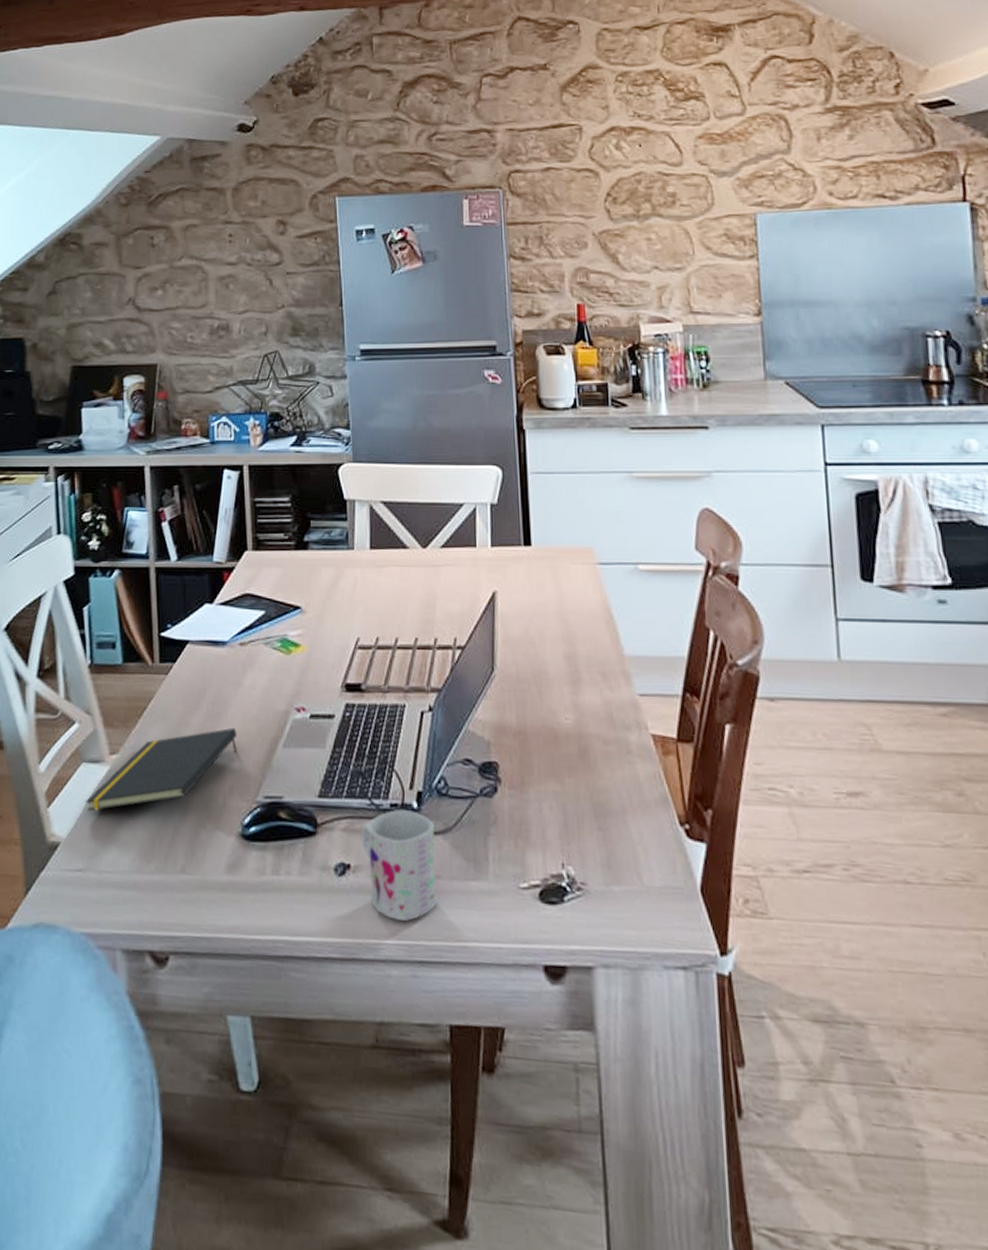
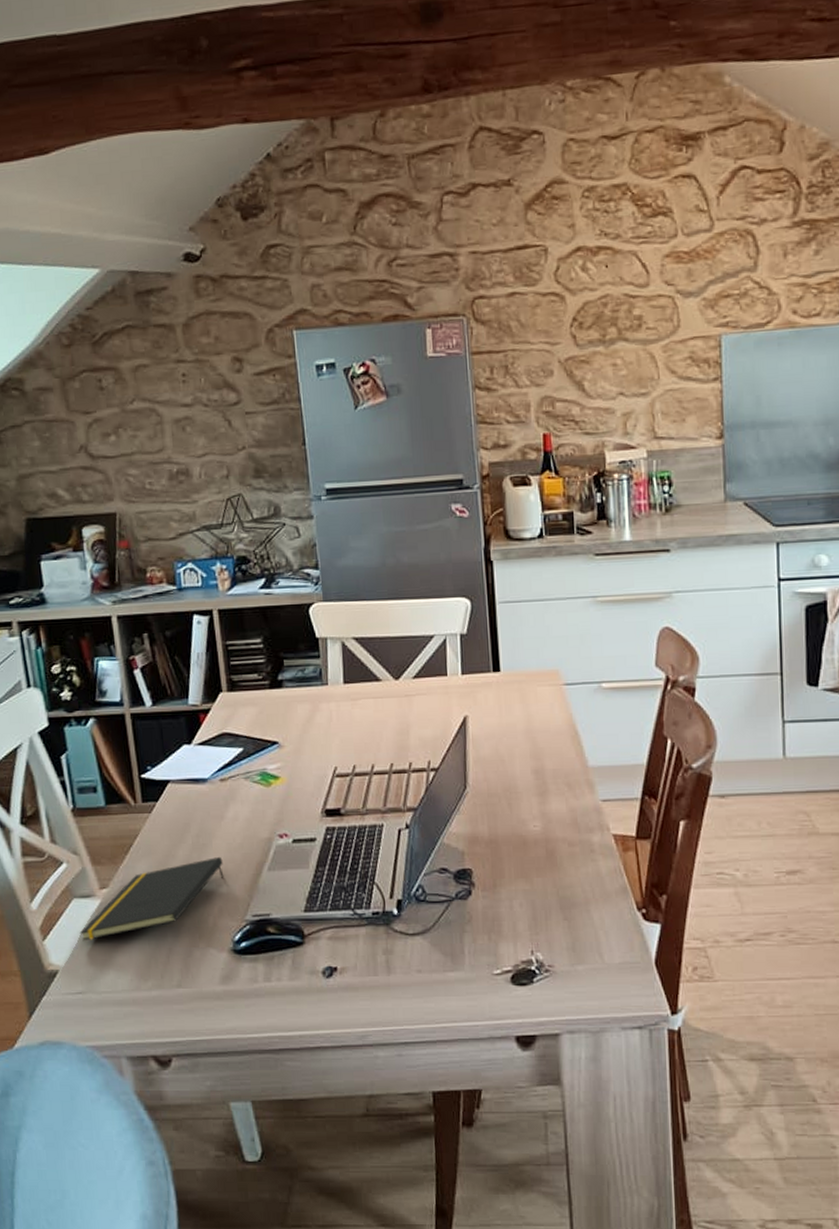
mug: present [361,810,438,921] -> none [346,917,419,1010]

